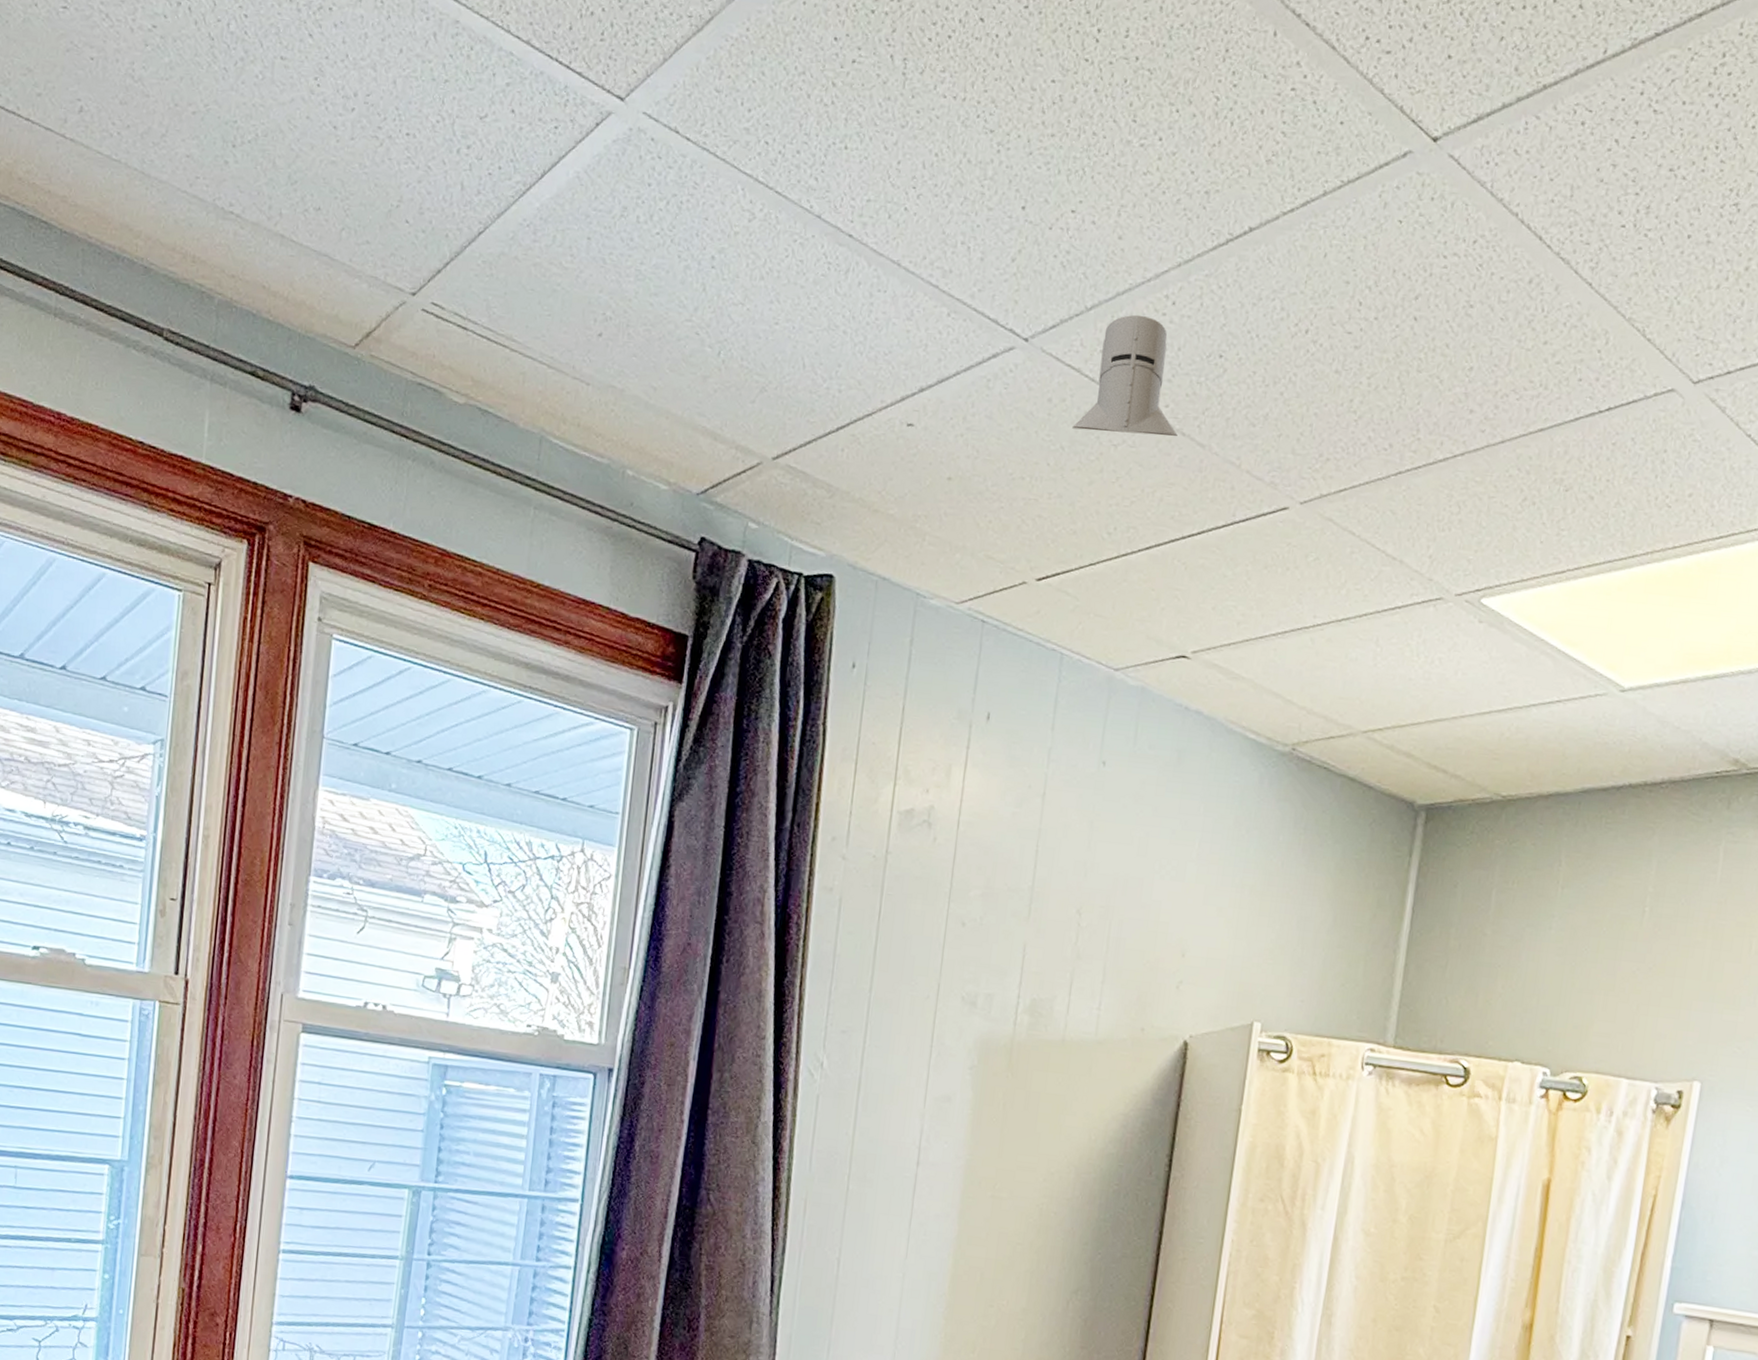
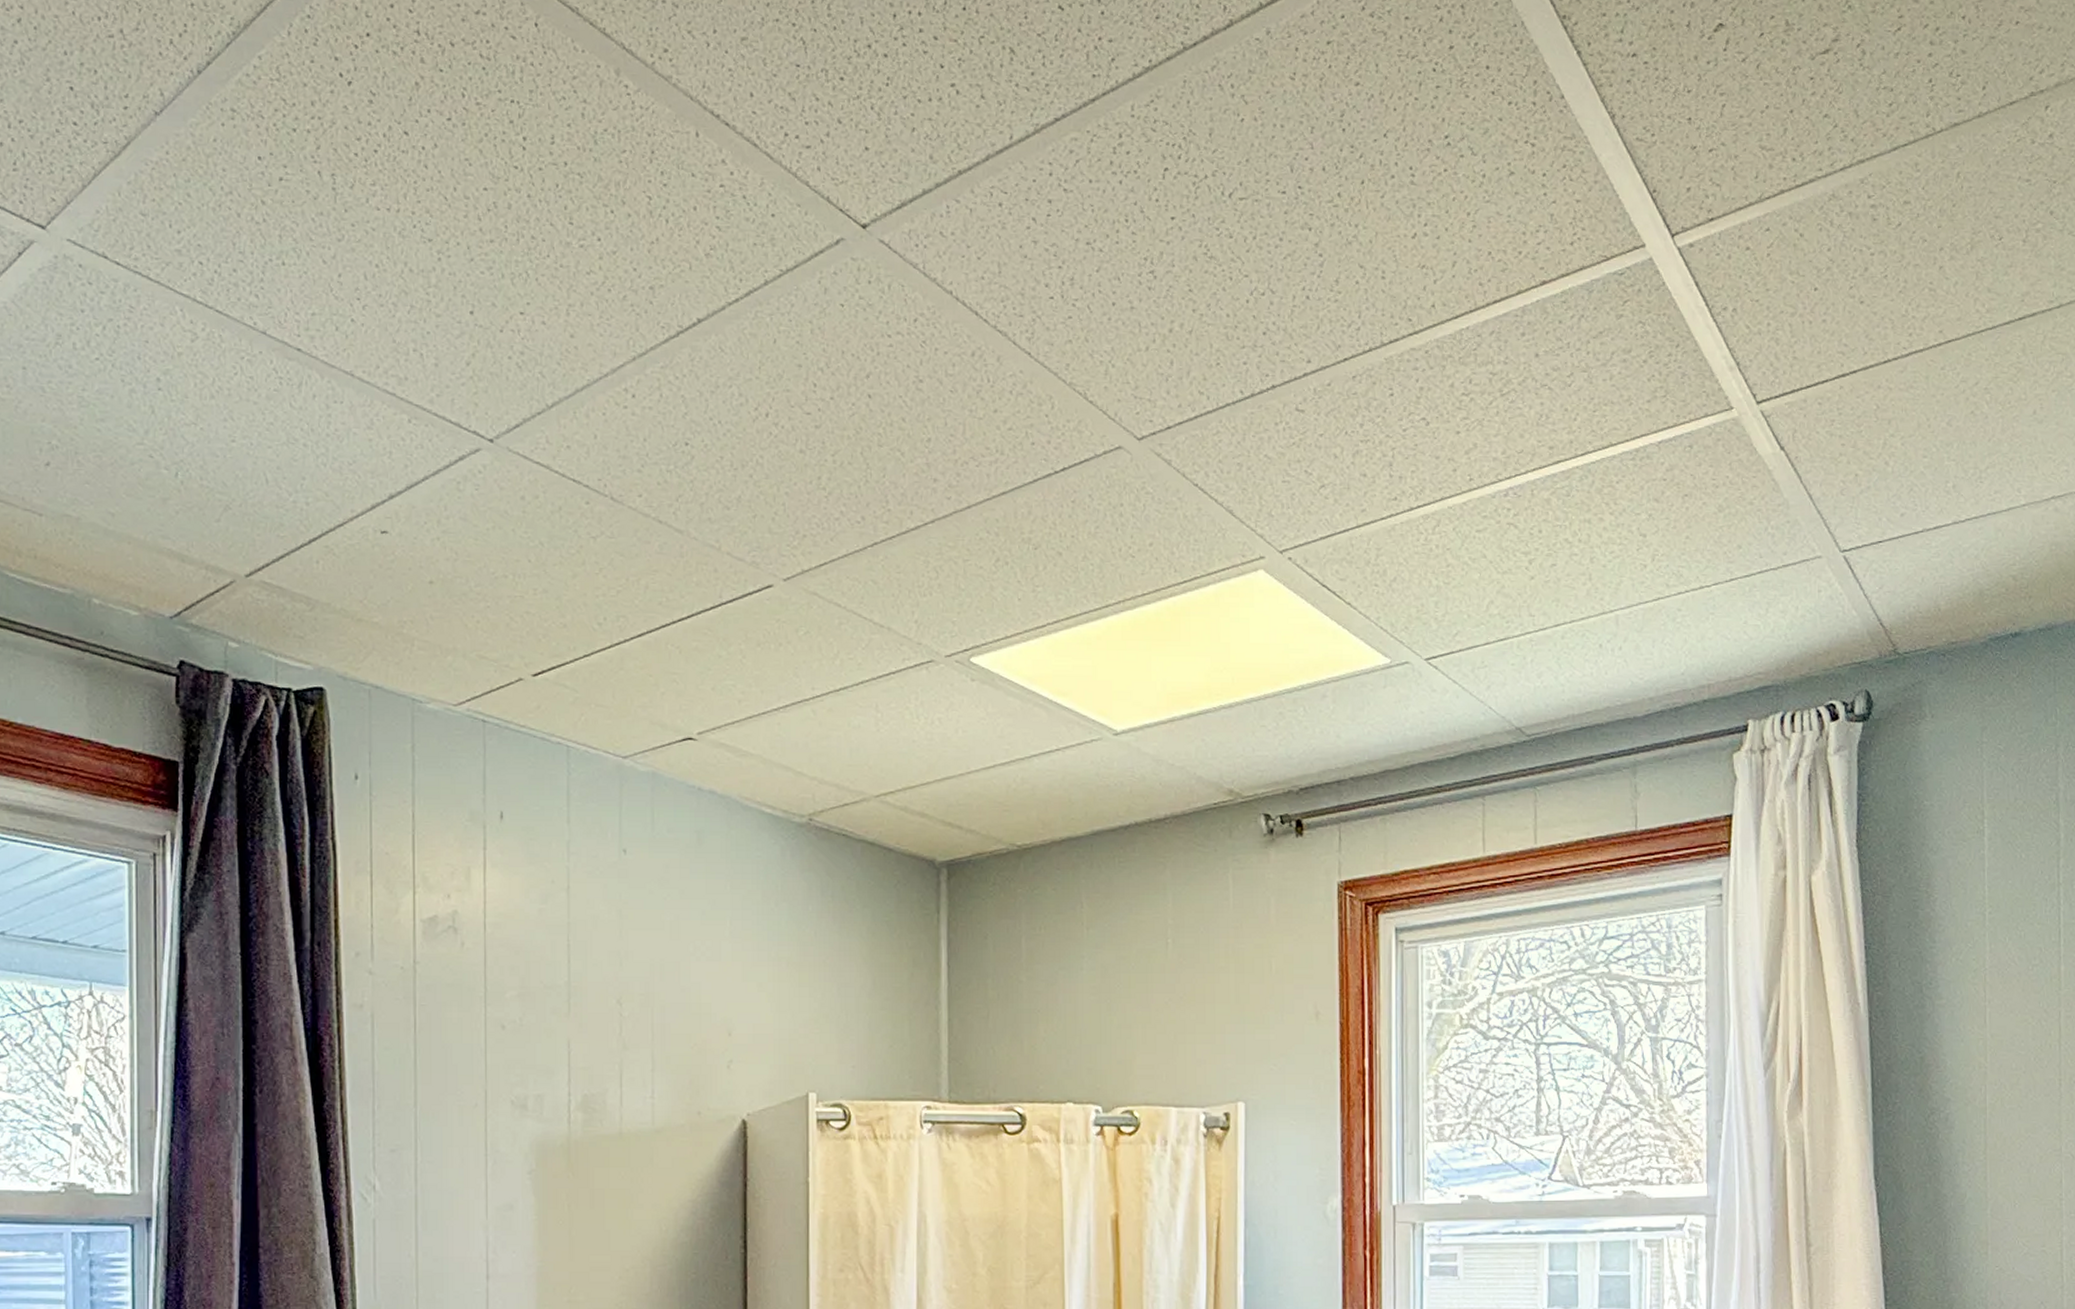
knight helmet: present [1072,314,1178,436] -> none [549,409,654,525]

